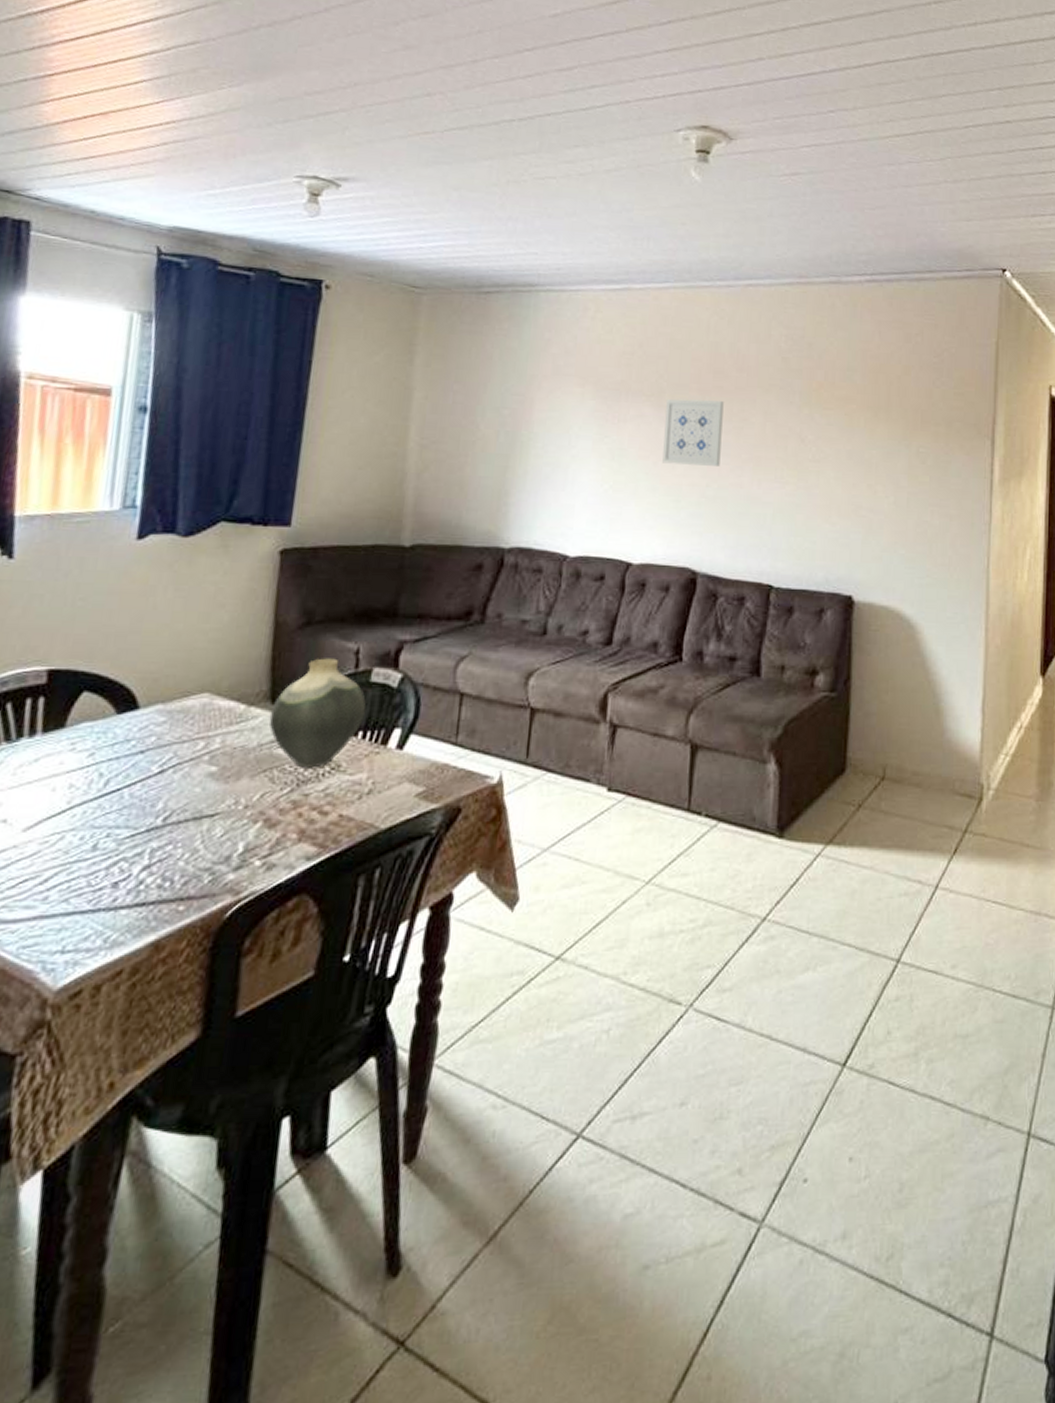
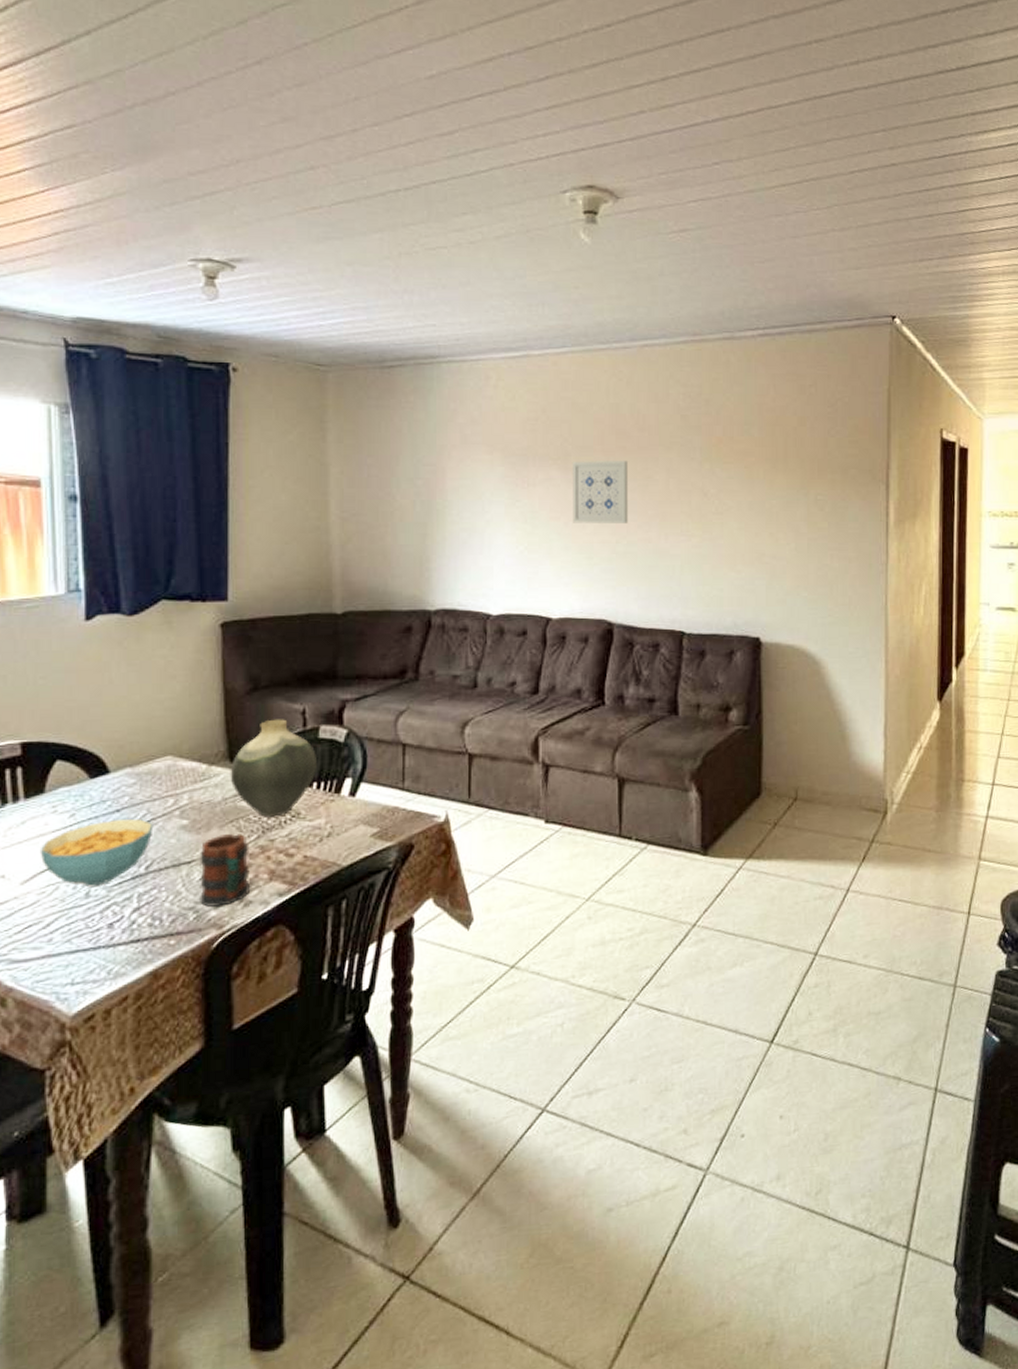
cereal bowl: none [49,761,179,838] -> present [40,818,154,887]
mug: none [218,784,281,870] -> present [200,833,251,908]

